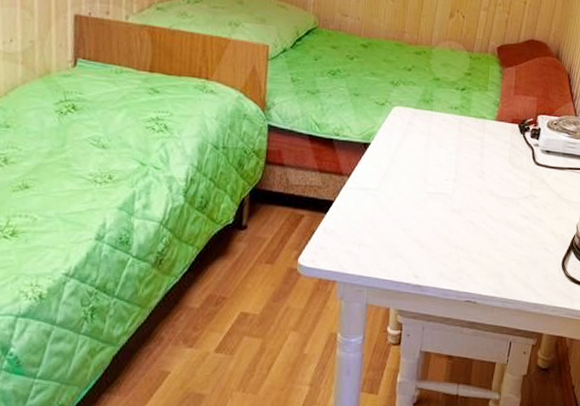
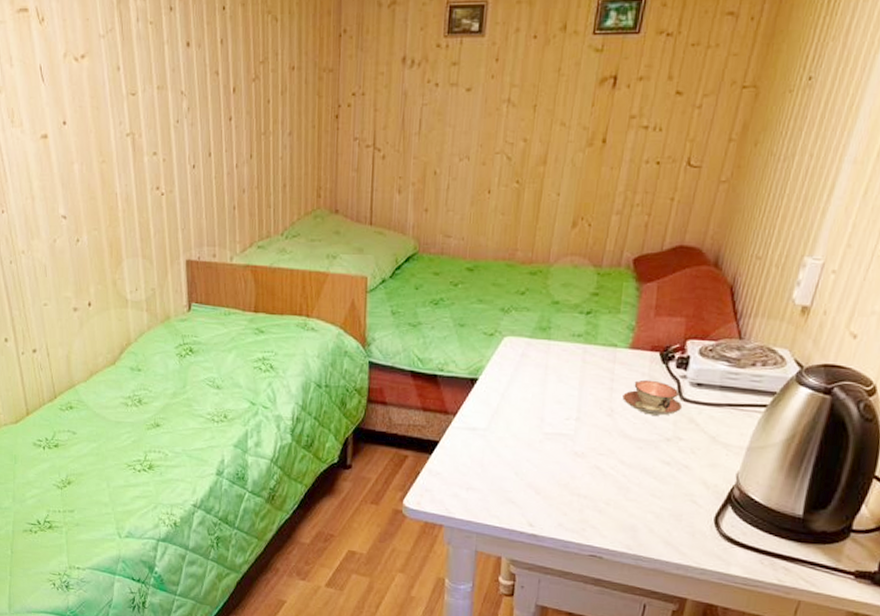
teacup: none [490,147,536,177] -> present [622,379,683,416]

